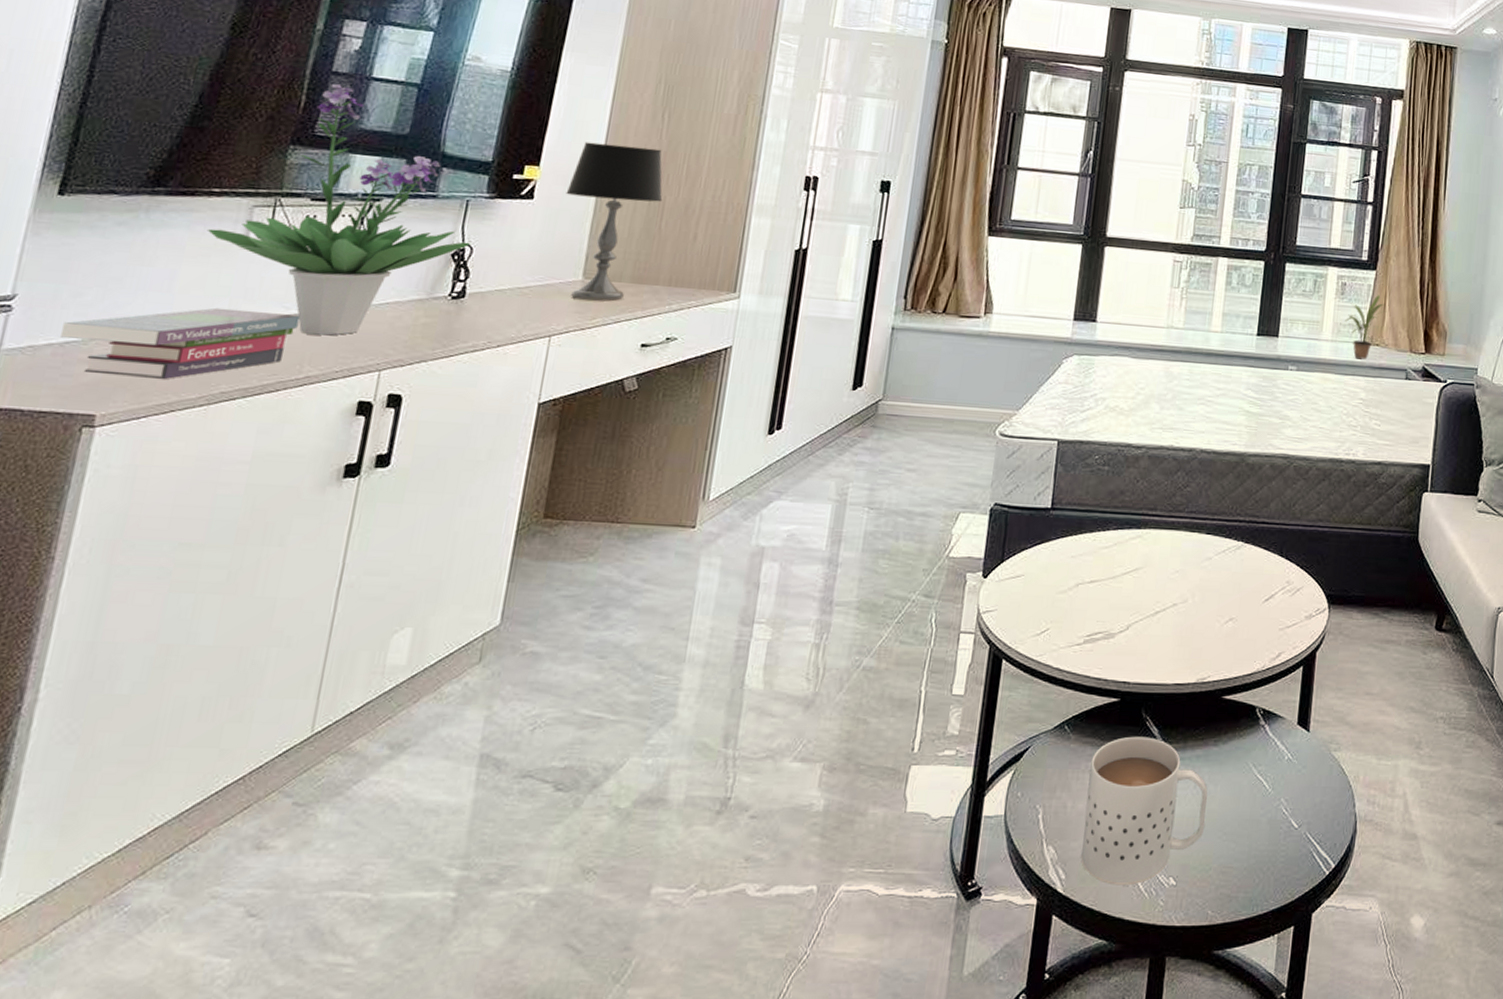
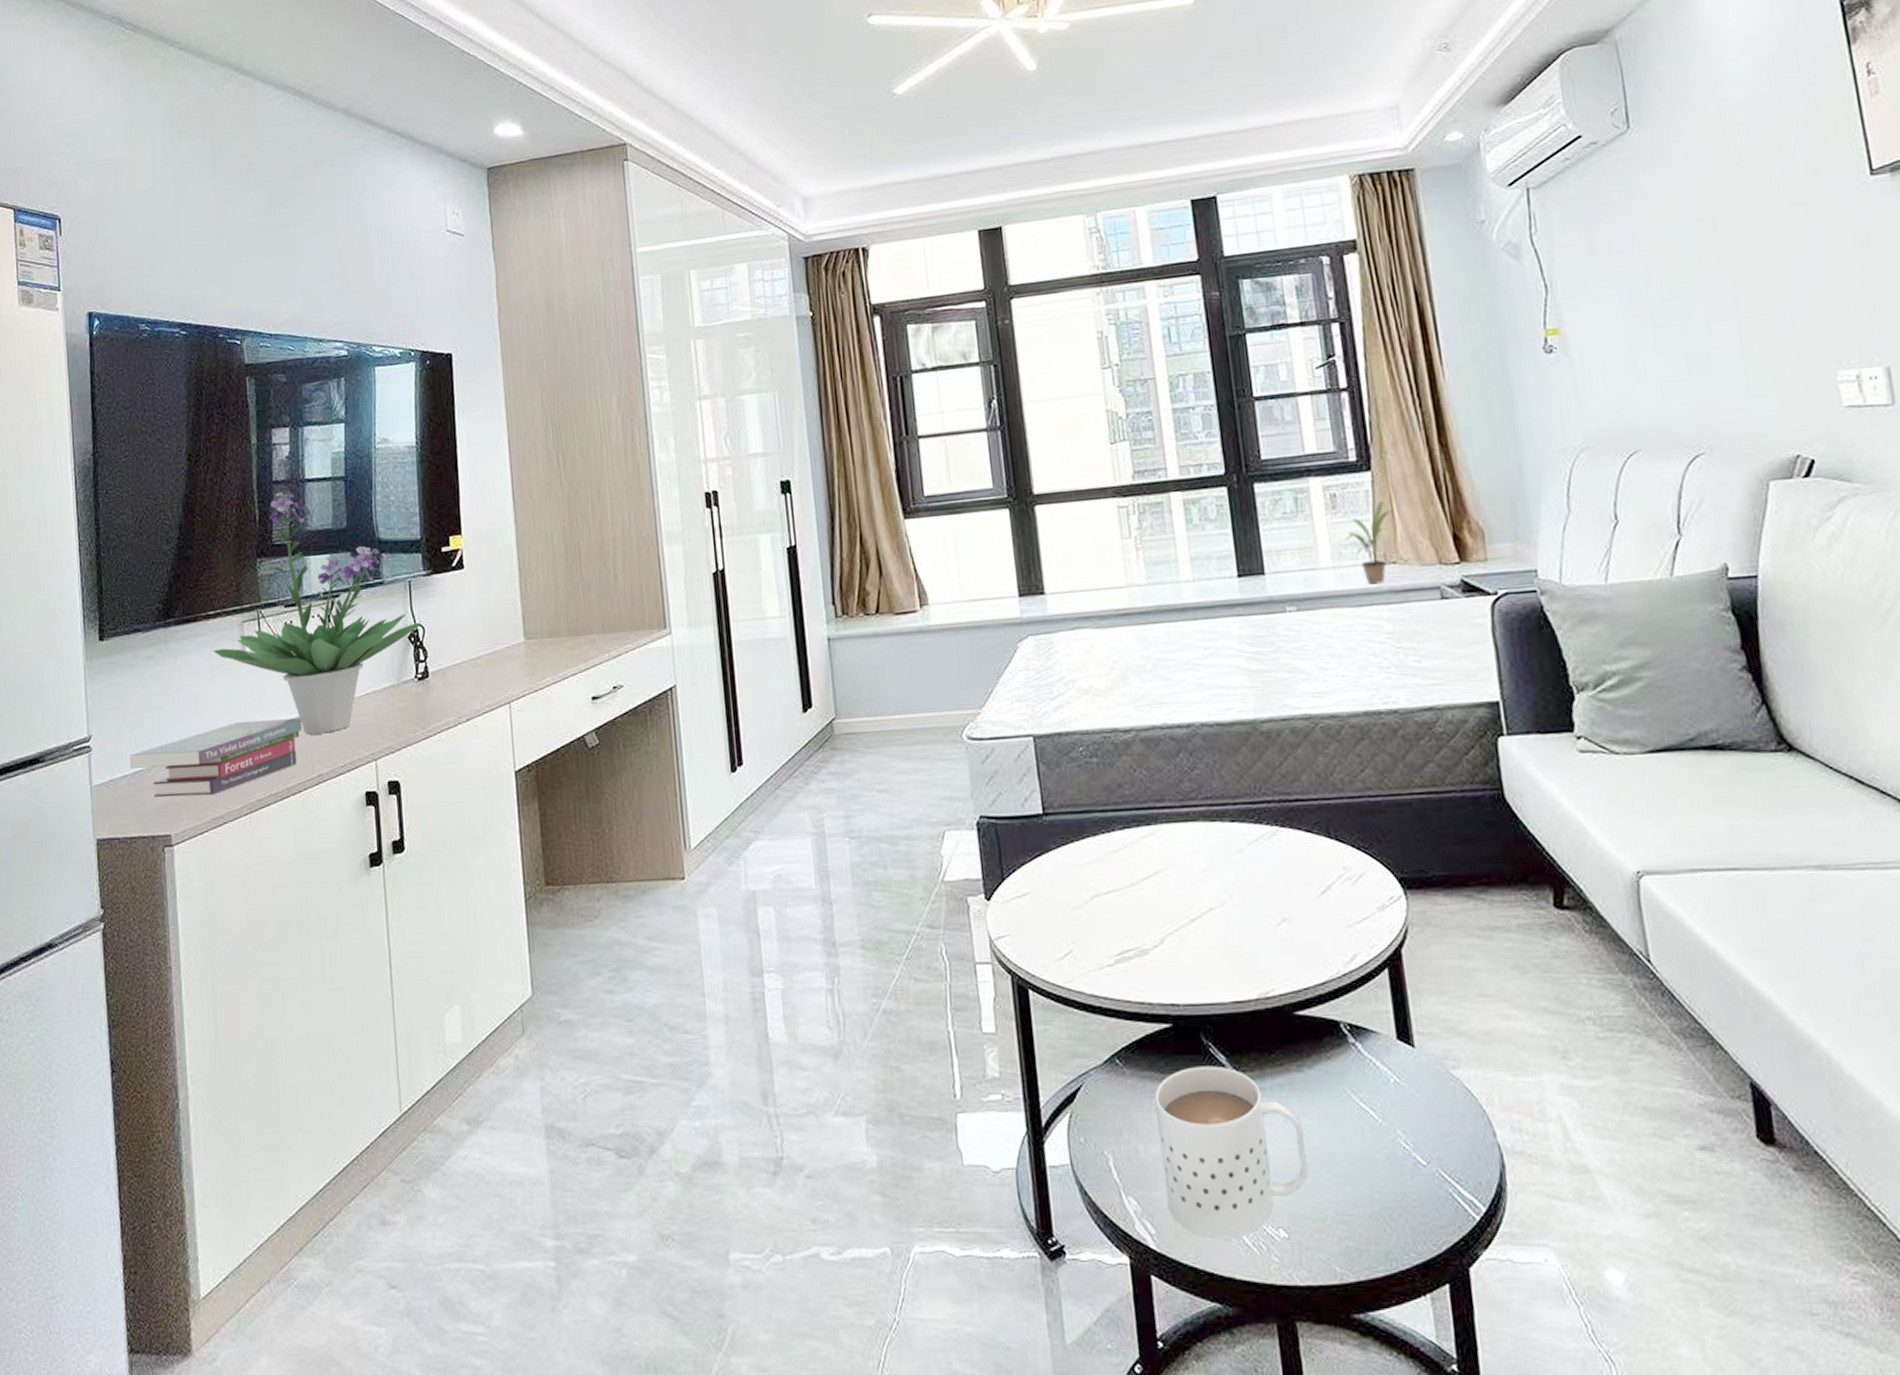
table lamp: present [566,142,663,302] -> none [490,494,577,663]

